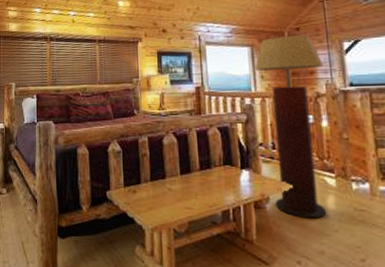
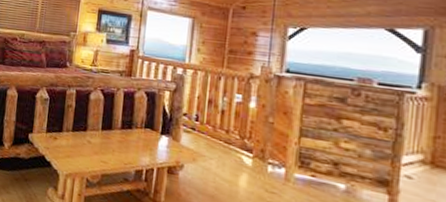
floor lamp: present [254,35,327,219] -> none [188,12,263,194]

